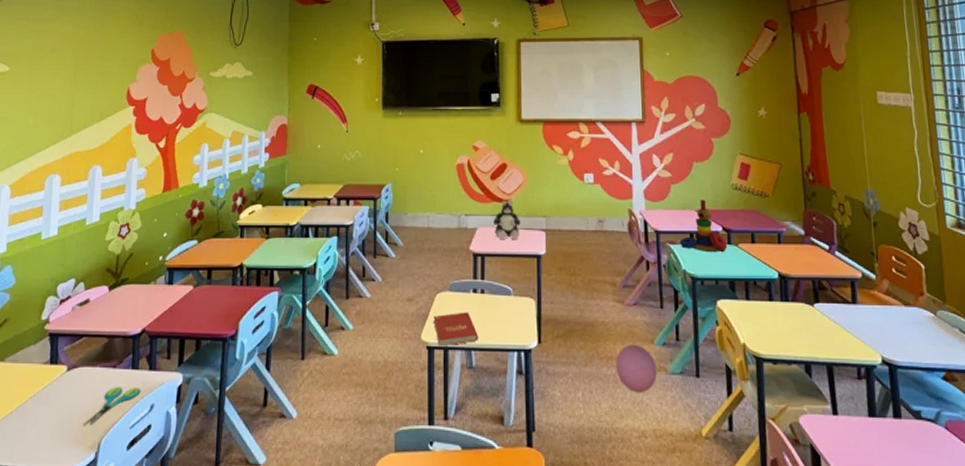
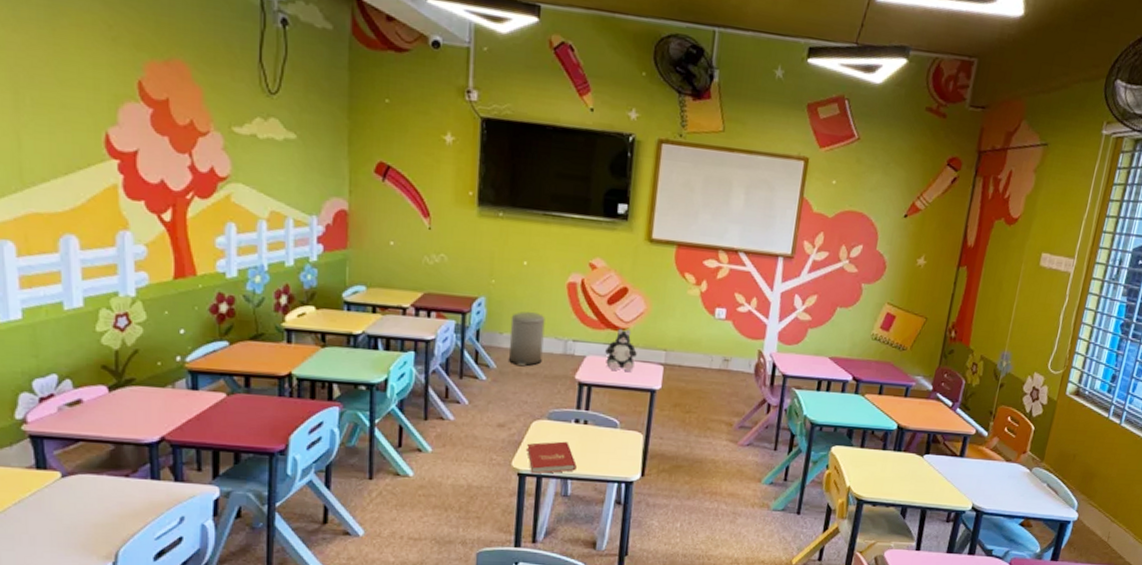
scissors: present [82,386,141,426] -> none [91,496,166,535]
pedal bin: none [412,193,441,241] -> present [509,312,545,366]
ball: present [615,344,657,393] -> none [718,481,760,526]
stacking toy: present [679,199,728,252] -> none [806,347,854,401]

